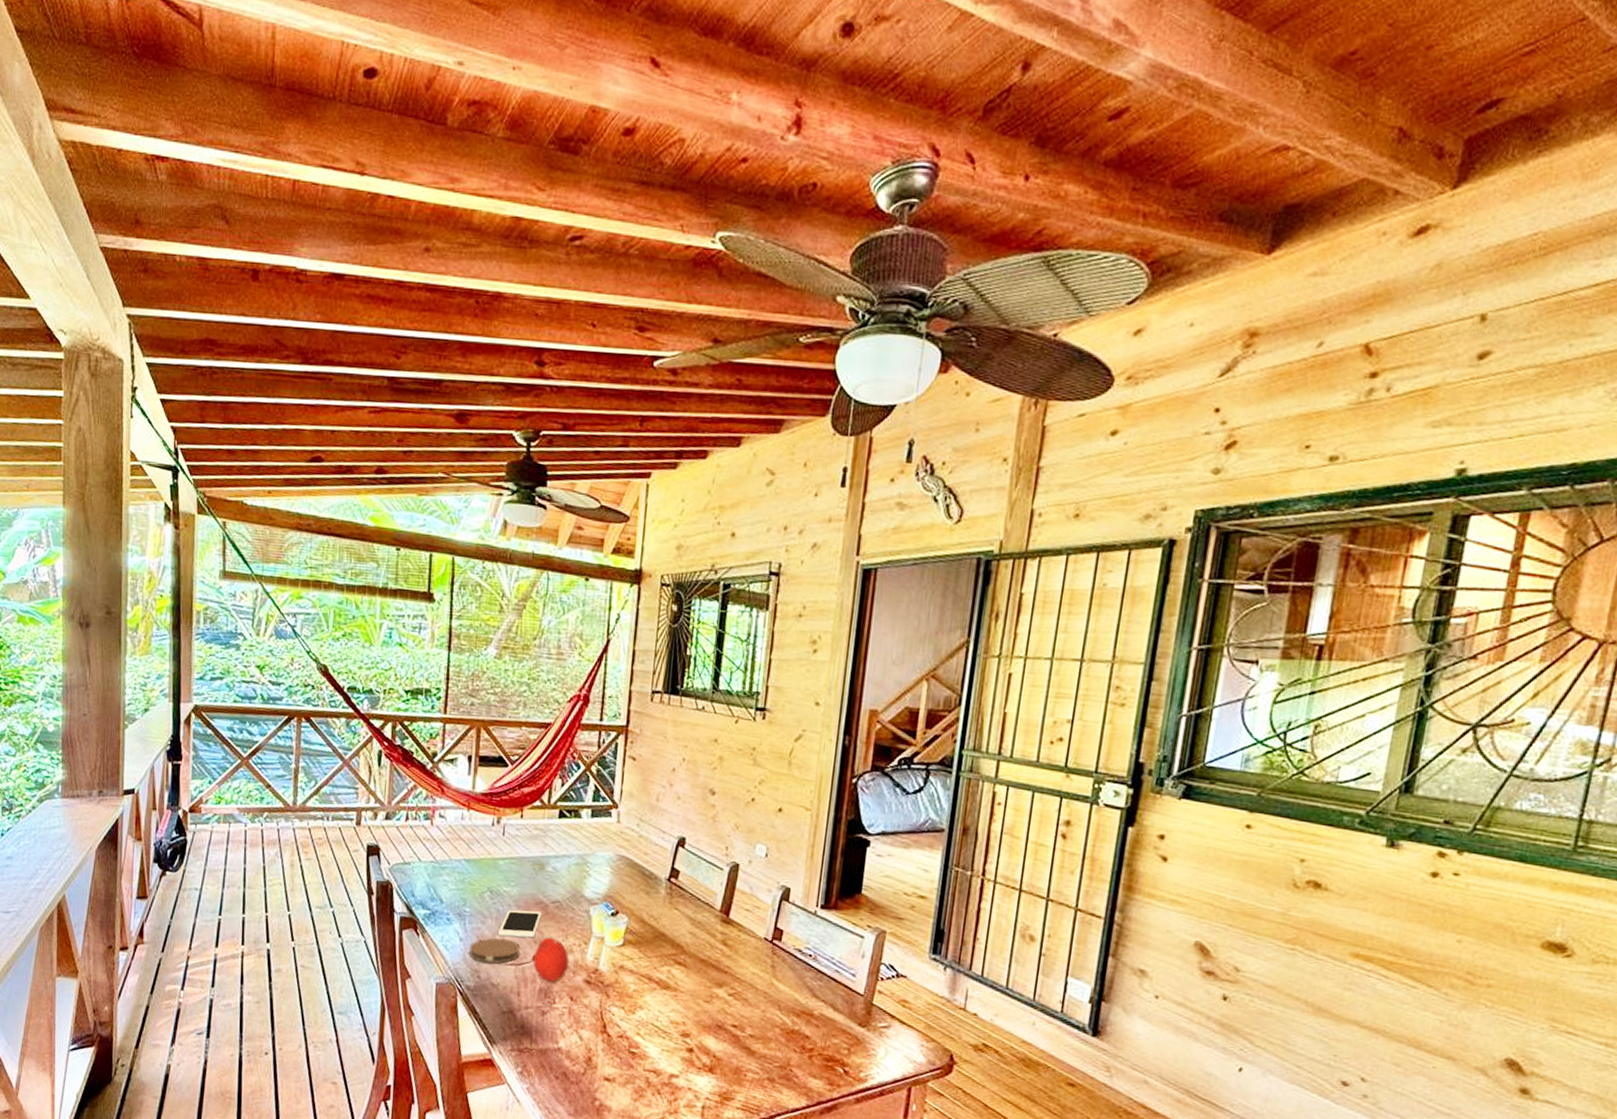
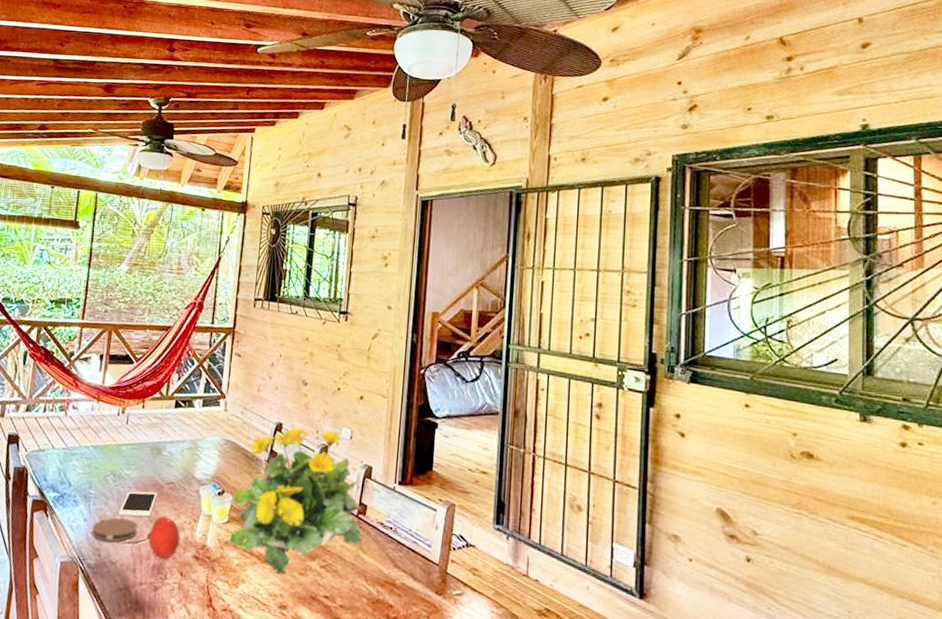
flowering plant: none [625,842,777,1002] -> present [229,426,362,575]

